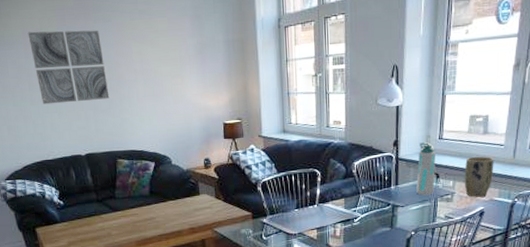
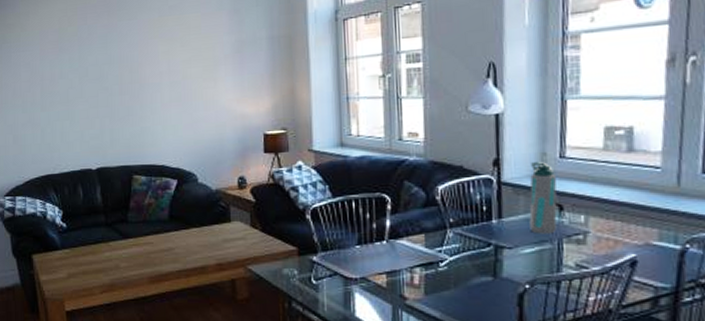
wall art: present [27,30,110,105] -> none [45,28,129,111]
plant pot: present [464,156,494,198] -> none [601,182,648,240]

